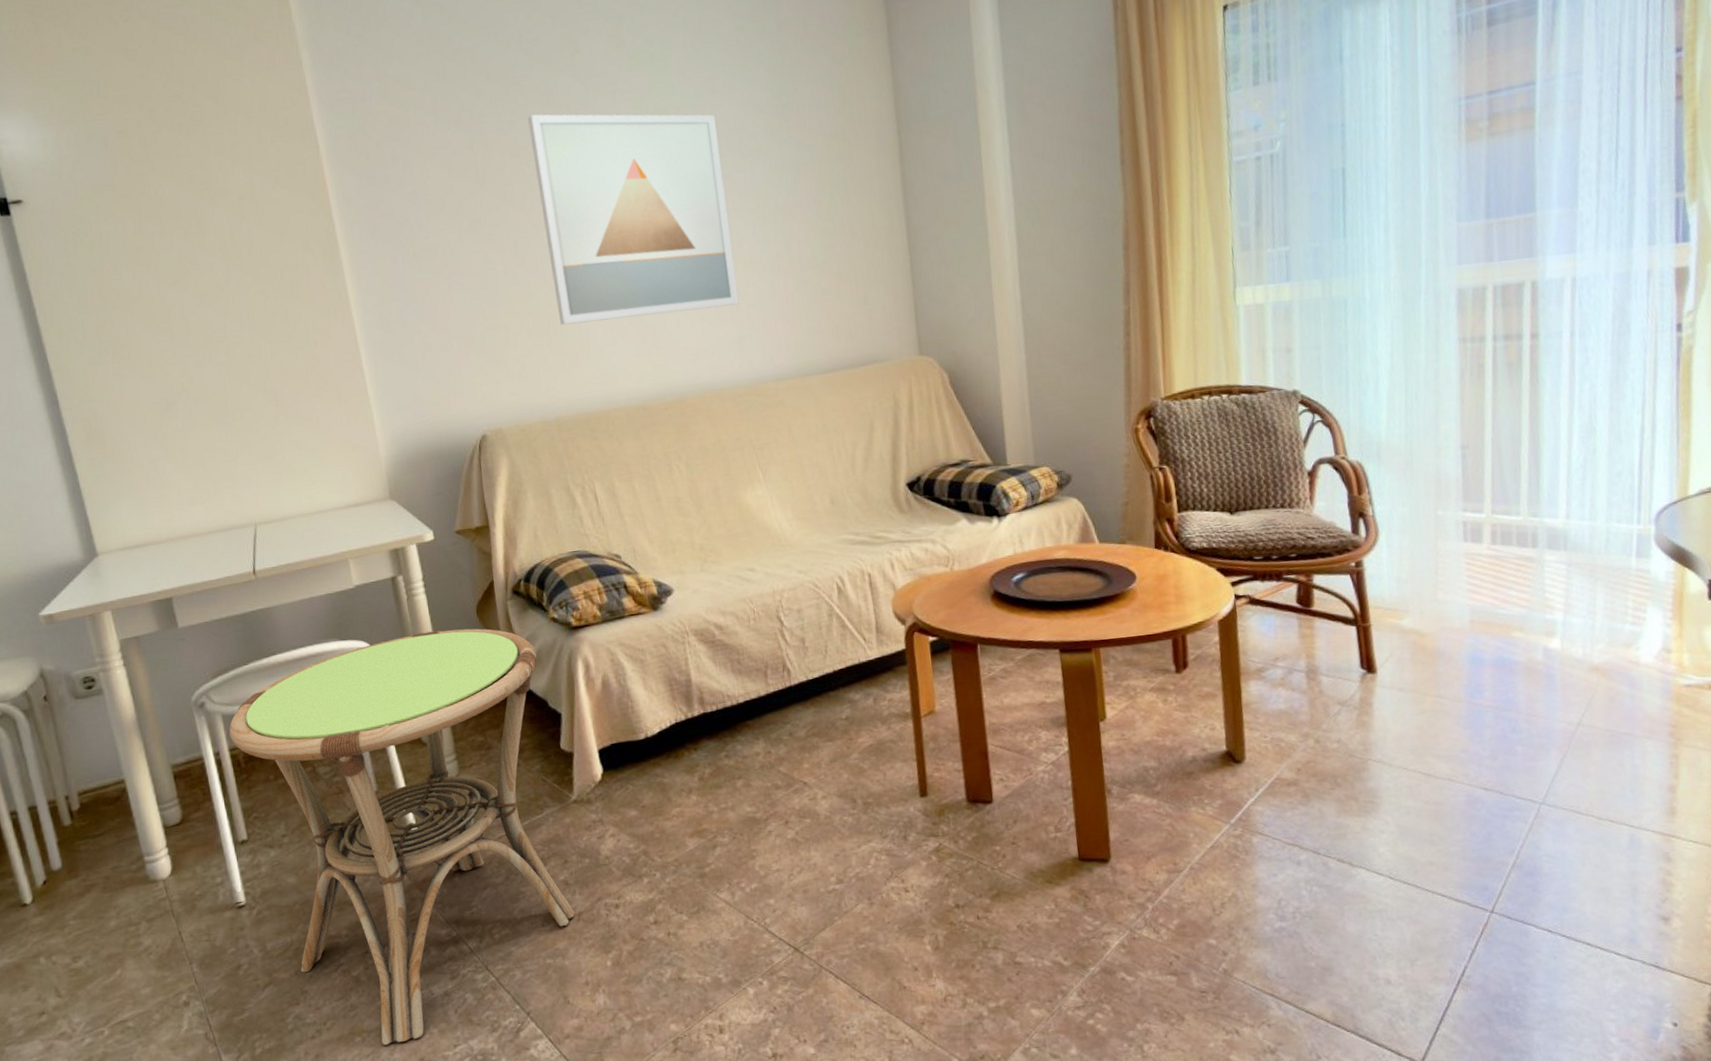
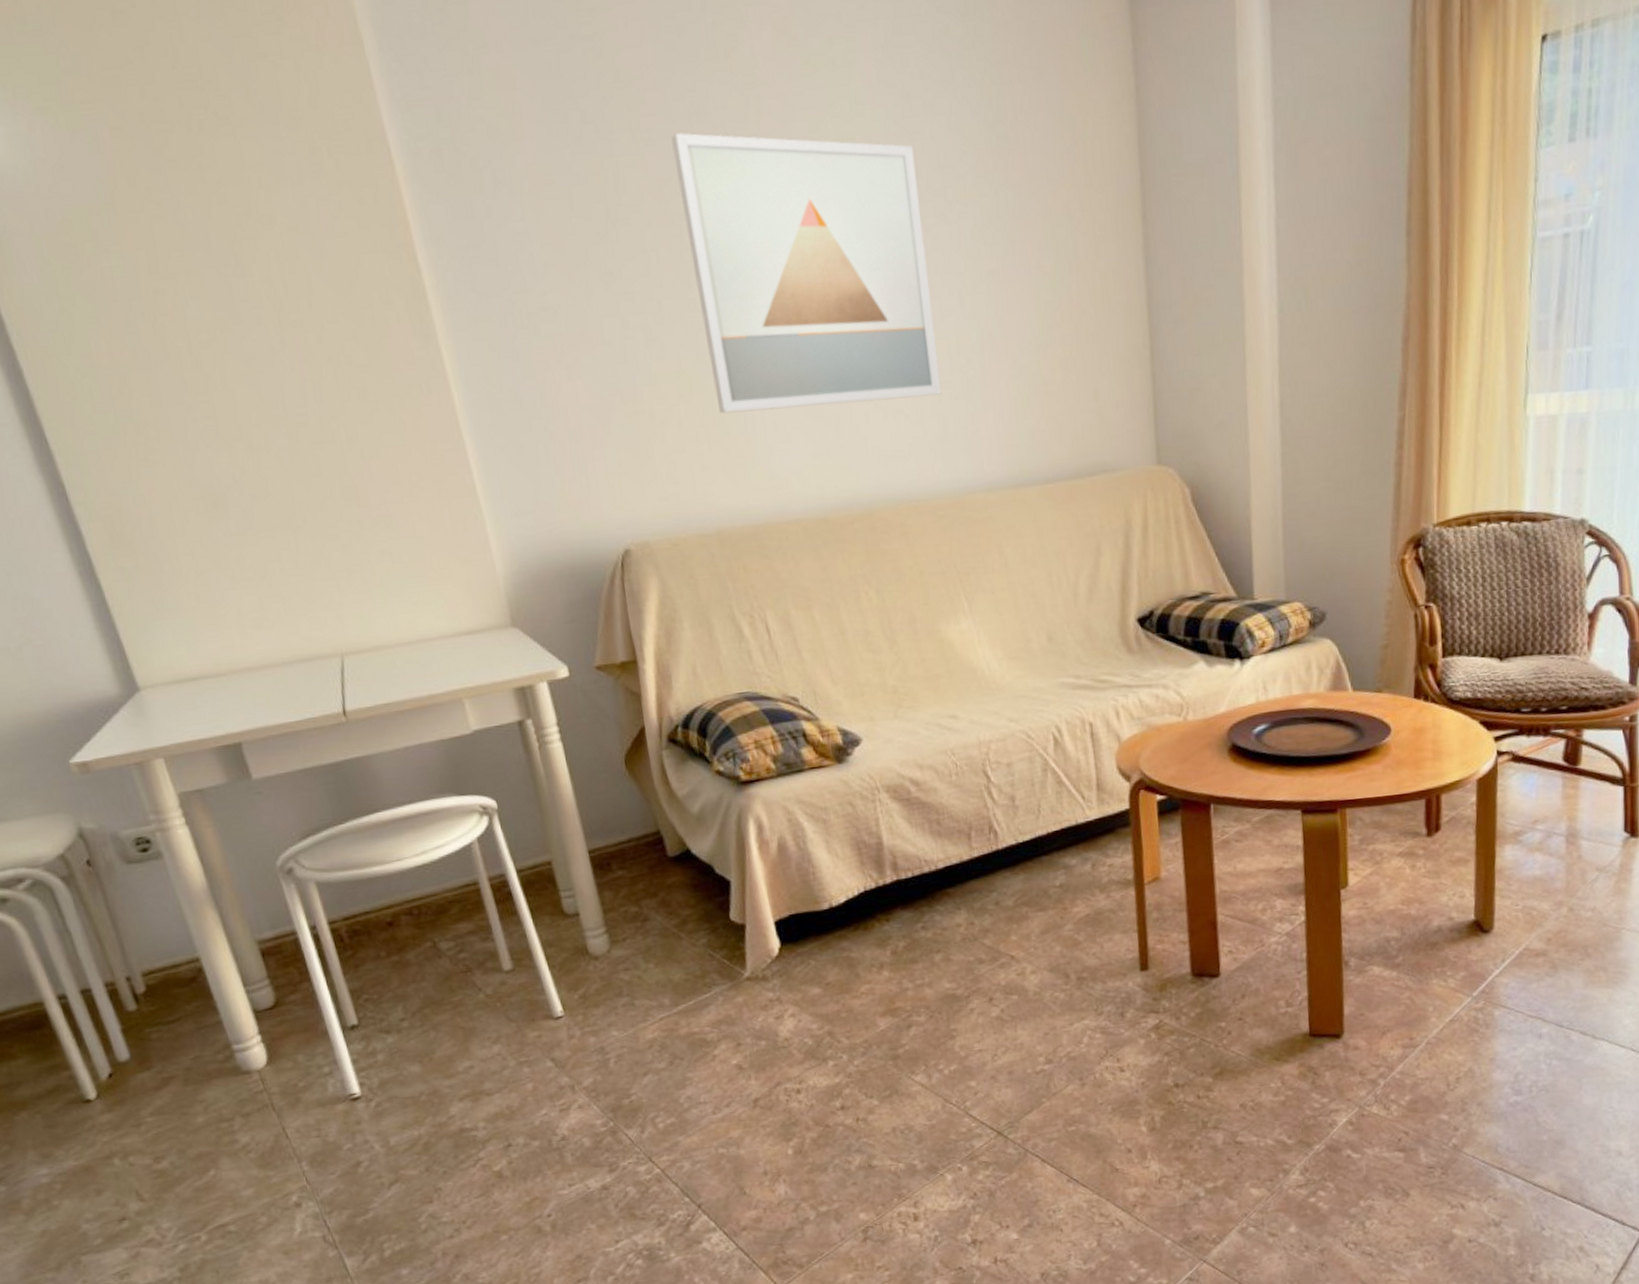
side table: present [229,628,575,1046] -> none [326,782,750,1243]

